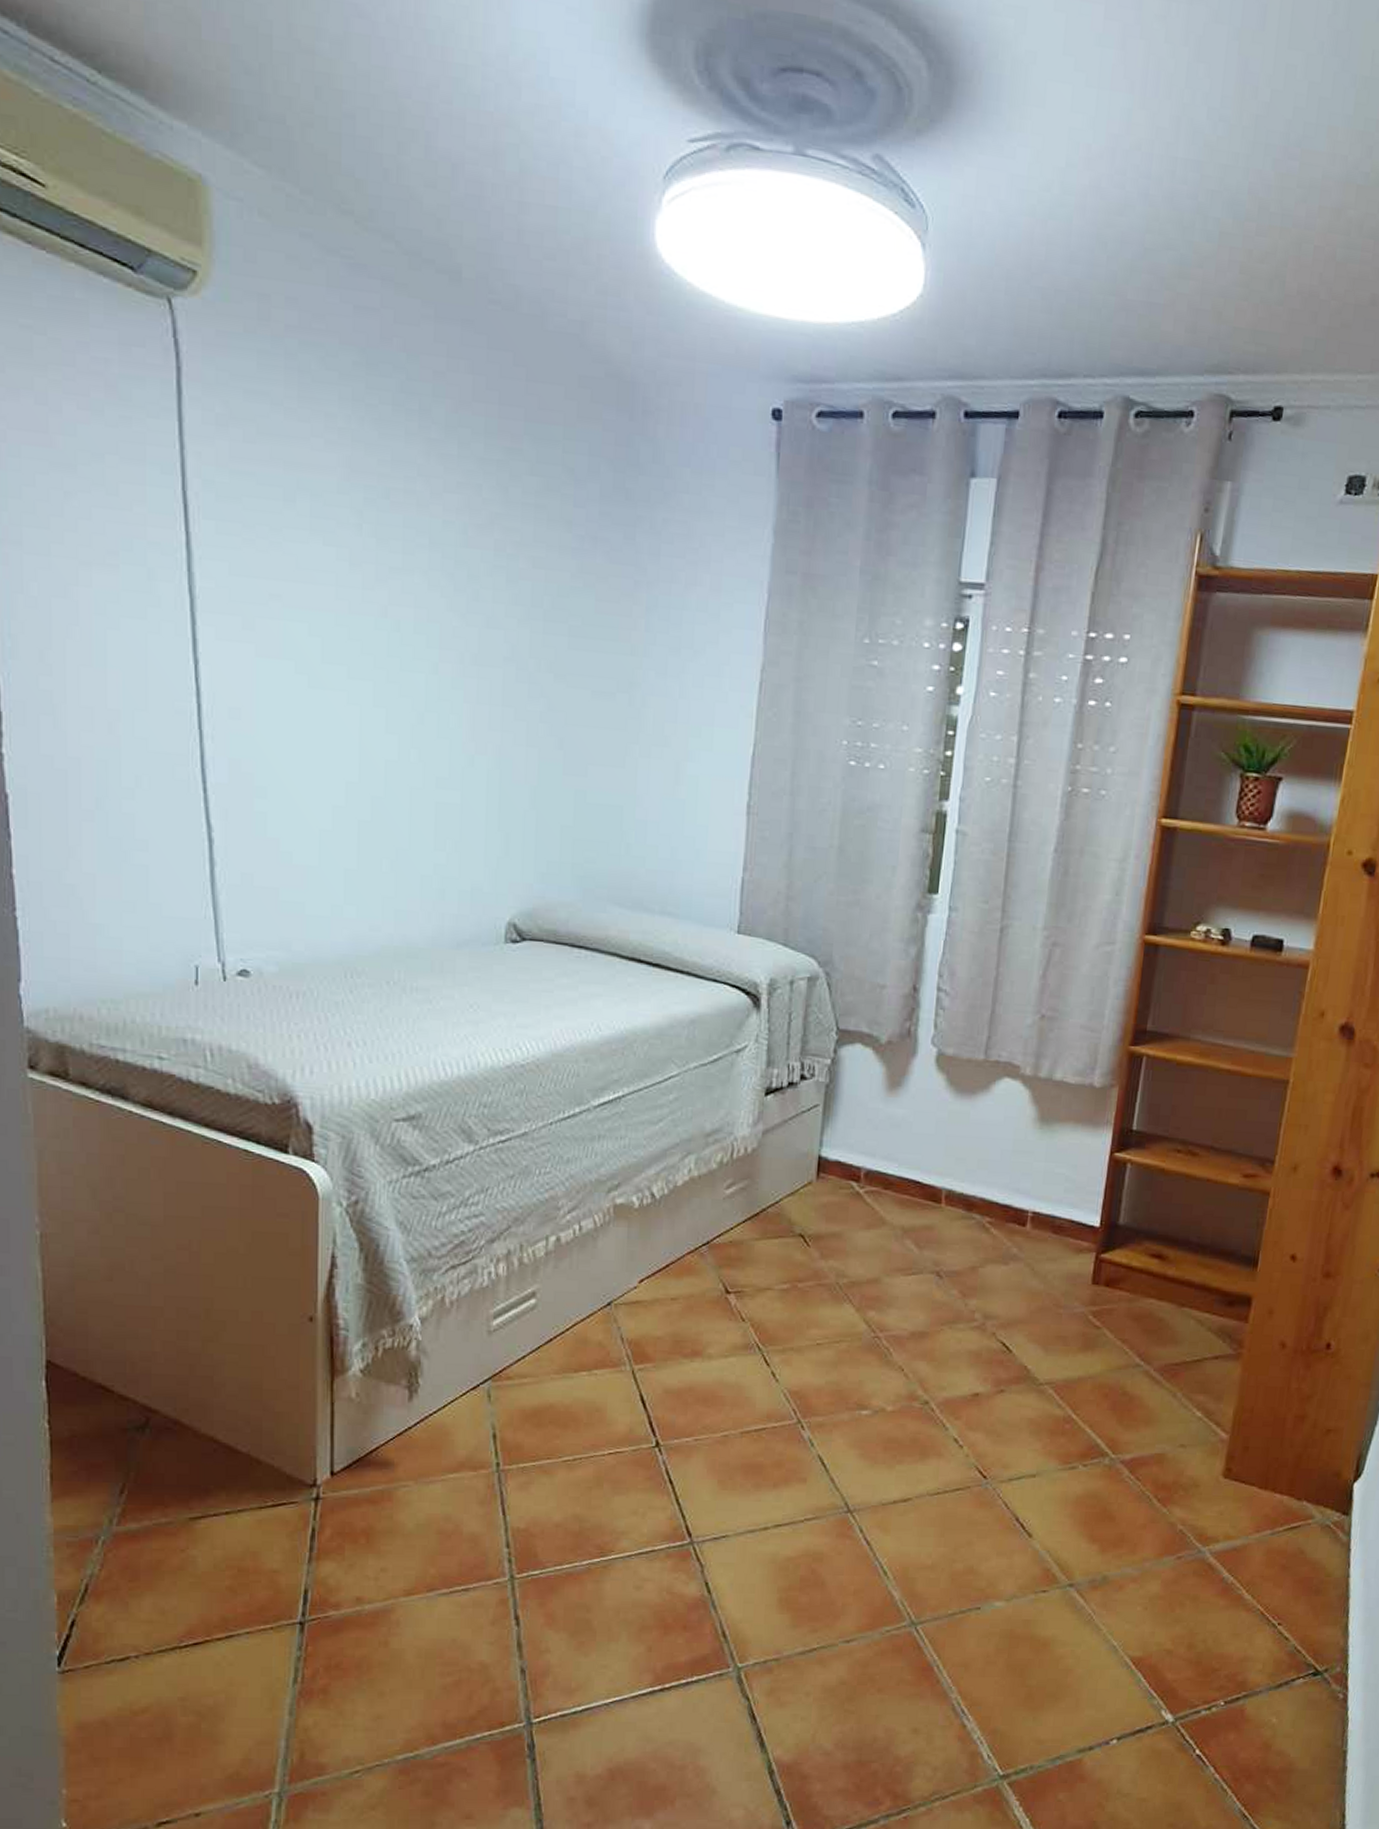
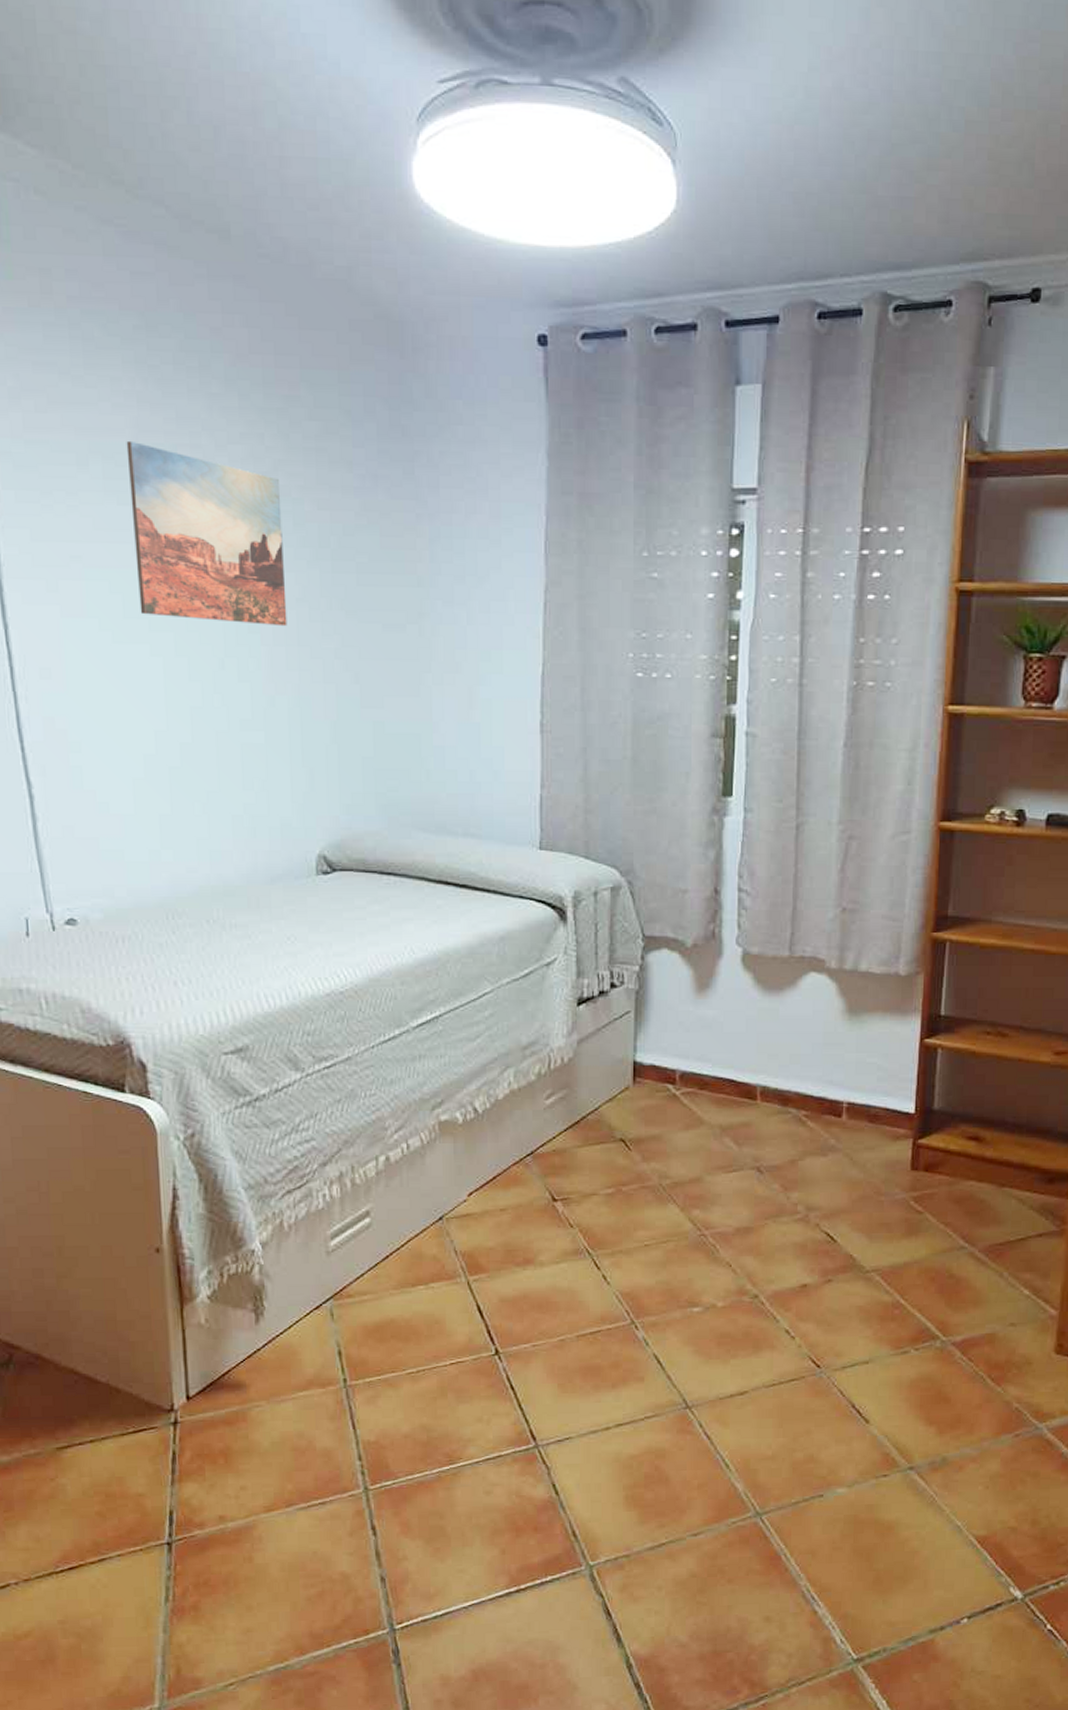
wall art: none [337,479,495,685] -> present [126,440,287,627]

